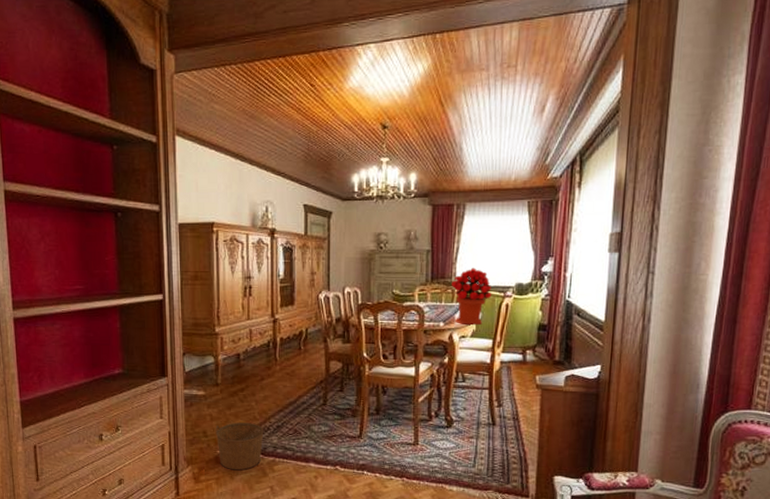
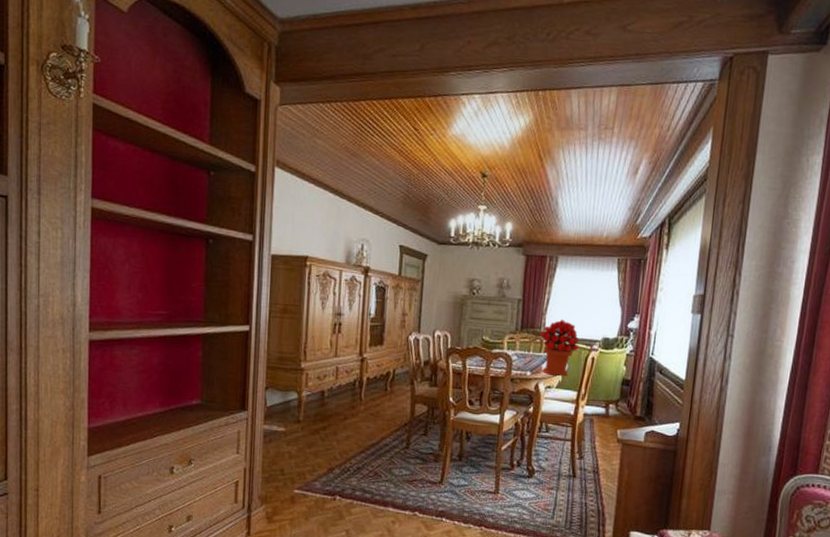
basket: present [215,422,264,471] -> none [293,461,344,512]

